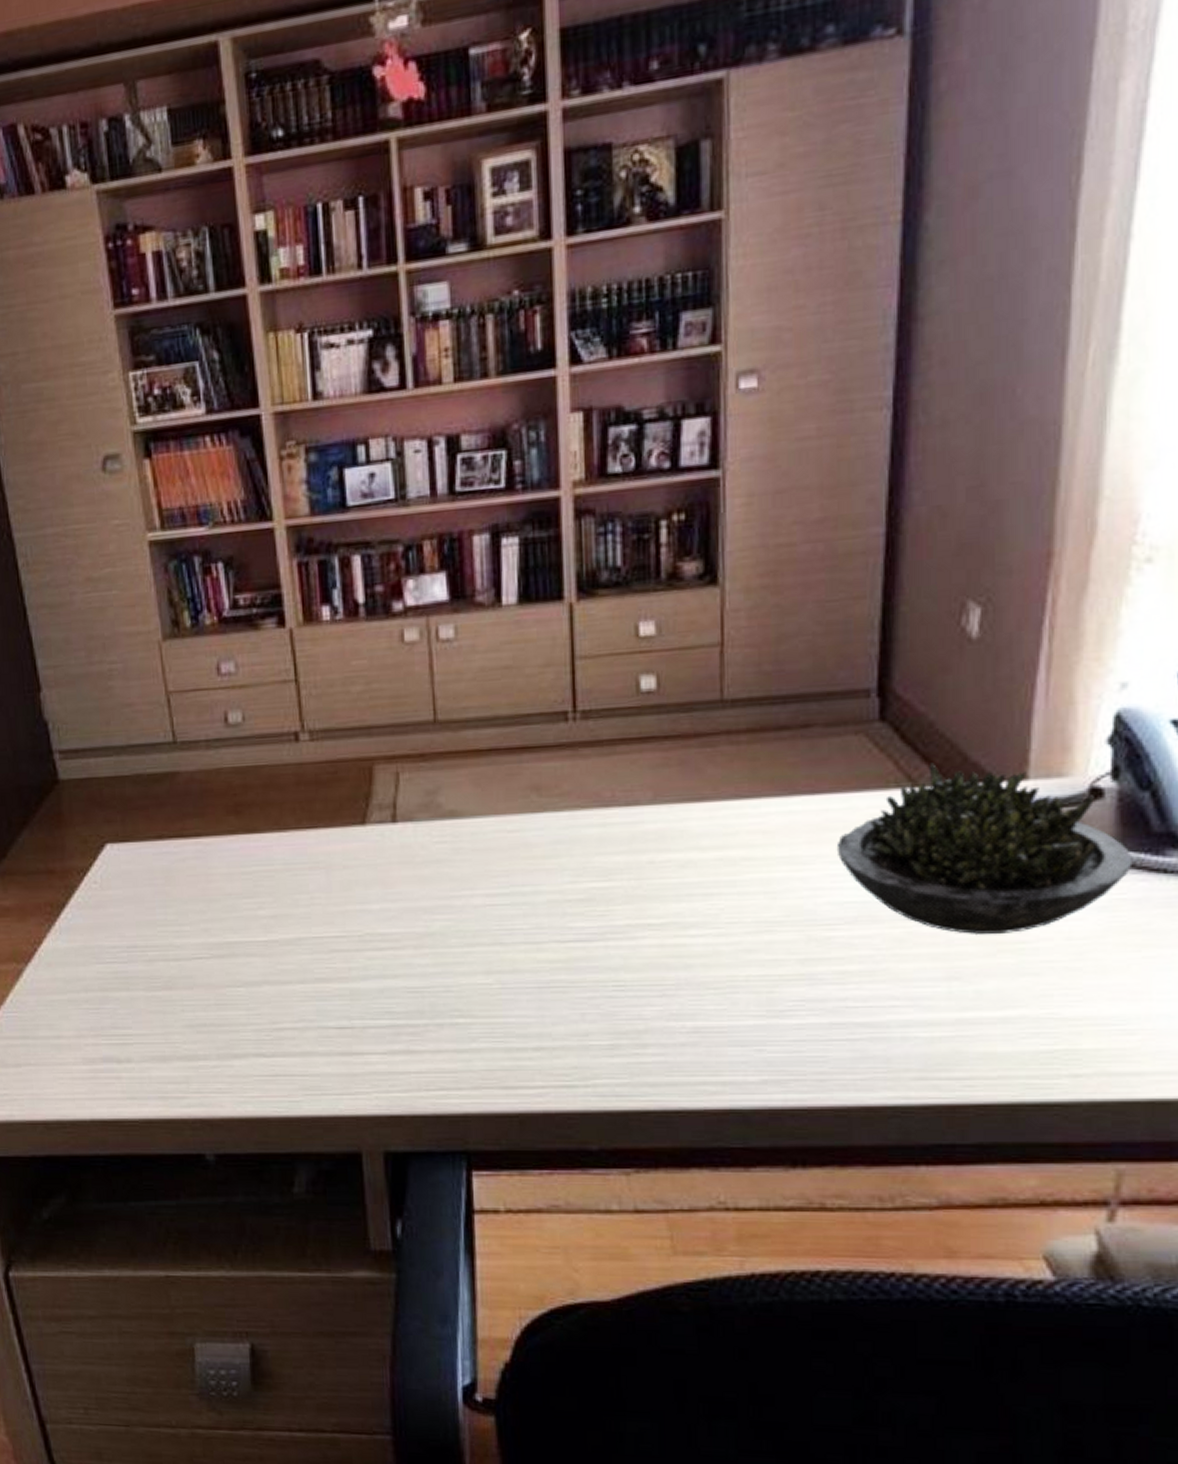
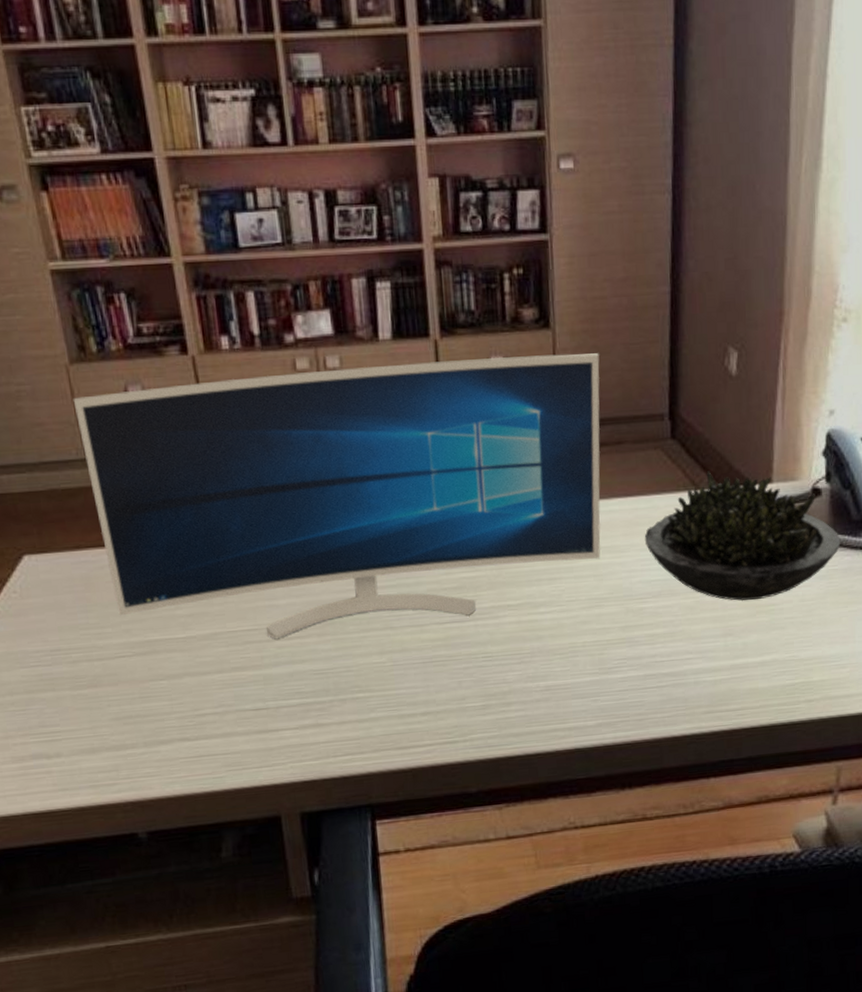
monitor: none [164,614,783,949] -> present [73,353,601,639]

